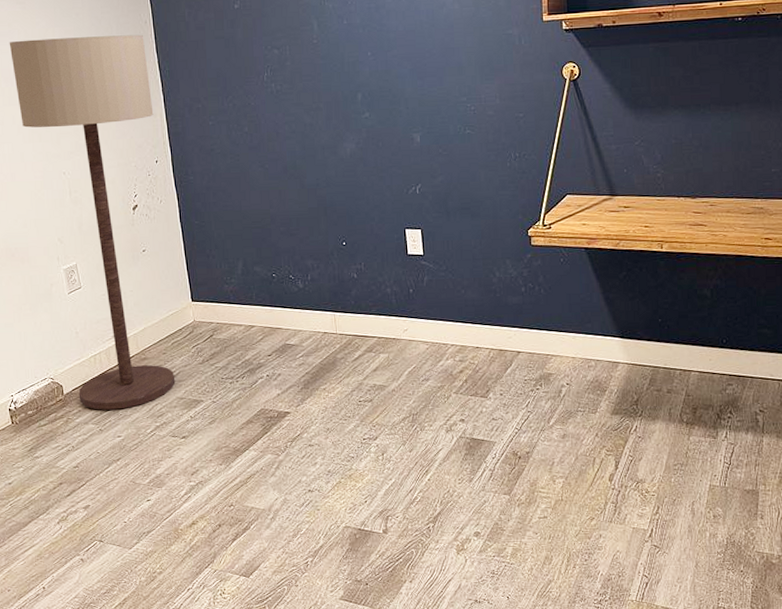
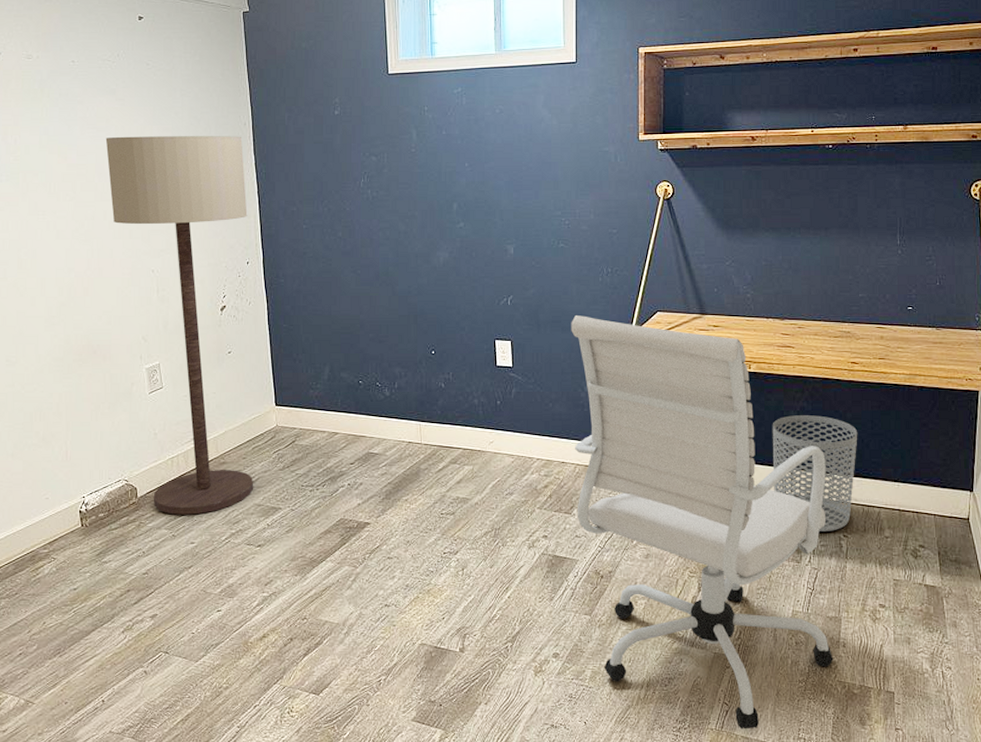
office chair: none [480,200,752,600] -> present [571,314,834,730]
waste bin: none [685,293,773,407] -> present [772,415,858,531]

